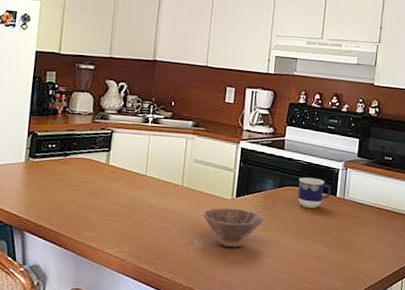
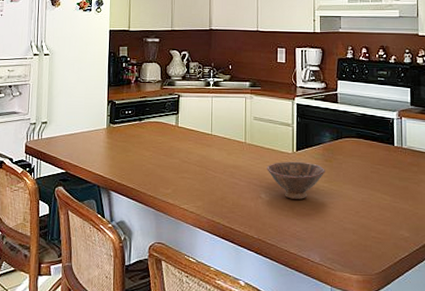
cup: present [298,177,332,208] -> none [355,128,388,158]

